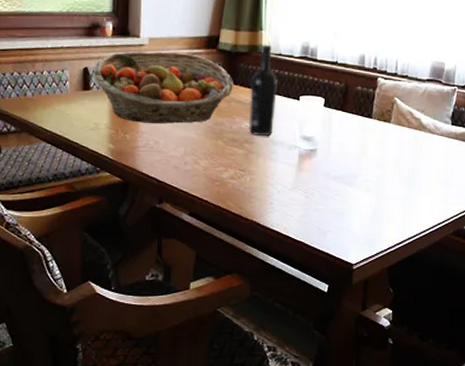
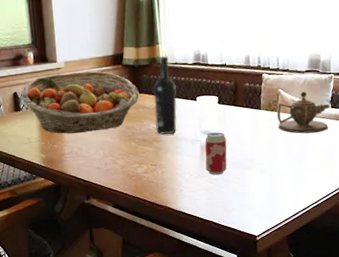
beverage can: none [303,139,330,189] -> present [205,132,227,175]
teapot: none [389,102,450,151] -> present [276,91,330,134]

